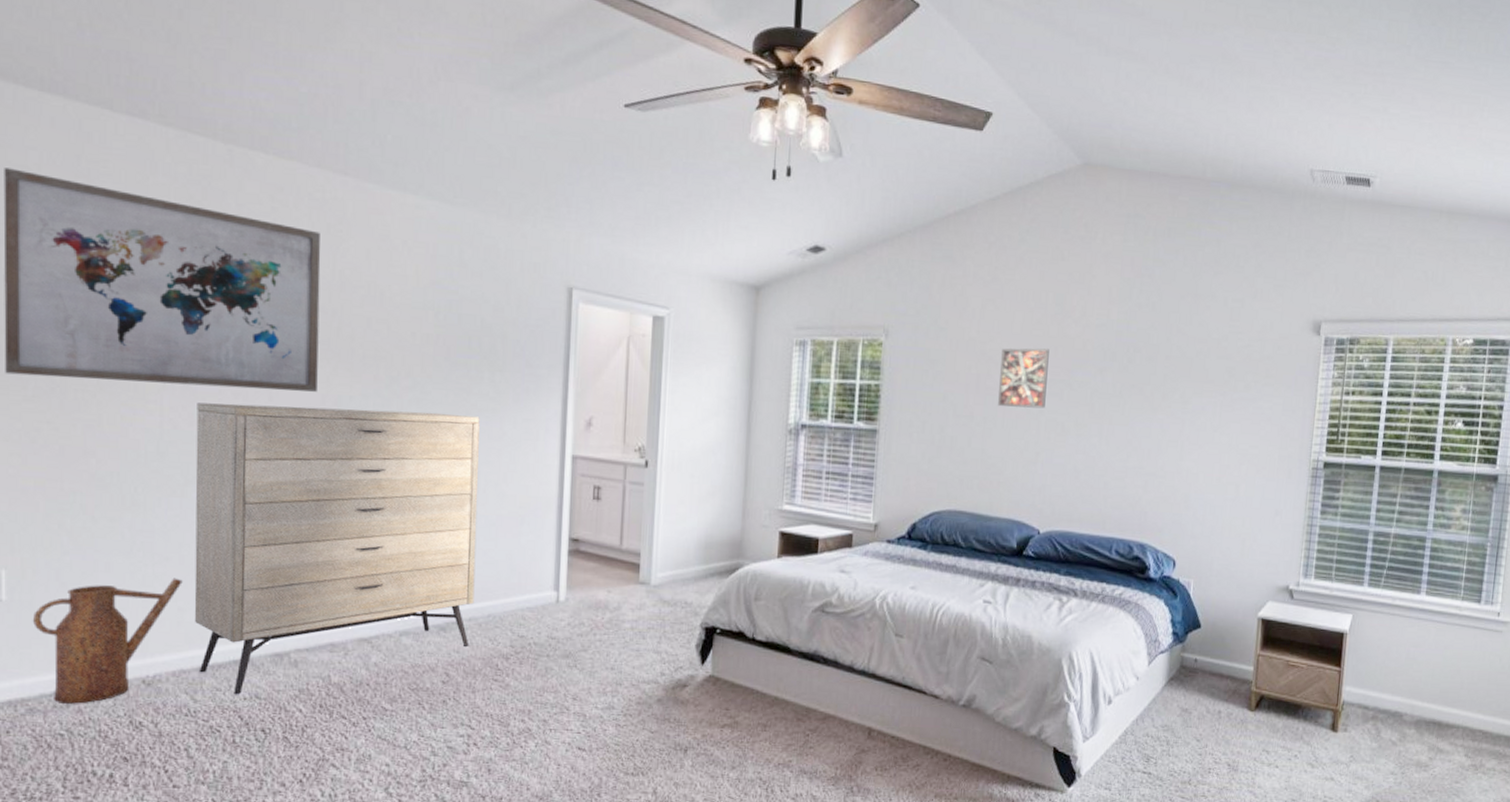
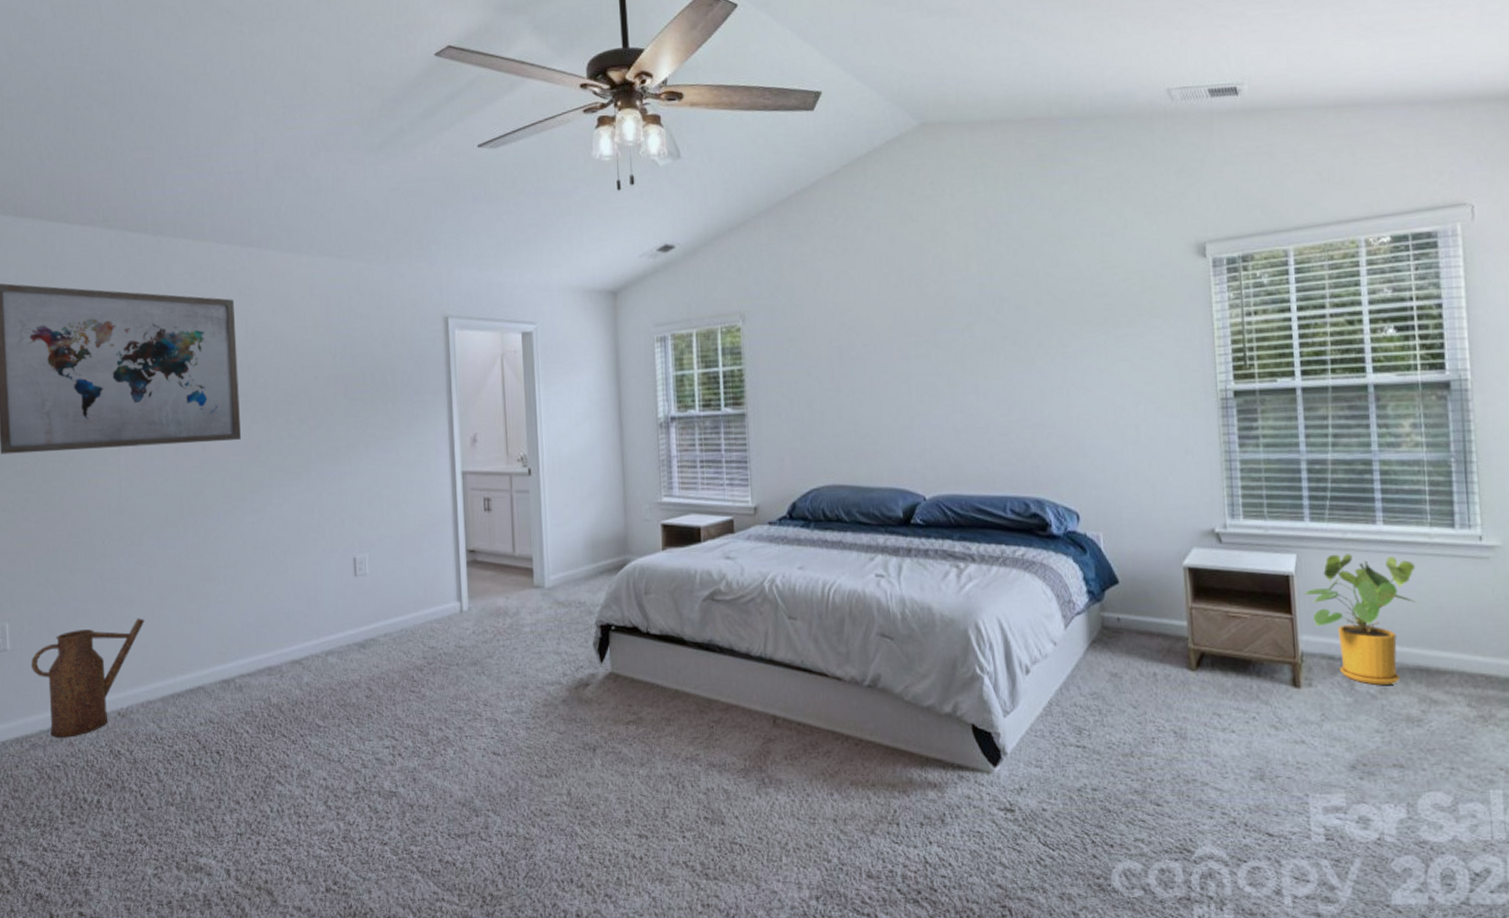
dresser: present [194,402,480,695] -> none [146,445,387,721]
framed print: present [998,347,1049,409] -> none [861,311,914,375]
house plant: none [1353,617,1444,734] -> present [1303,554,1417,685]

